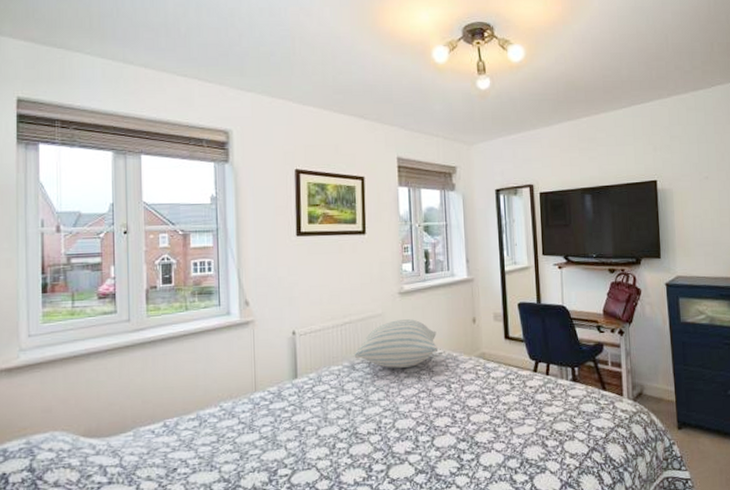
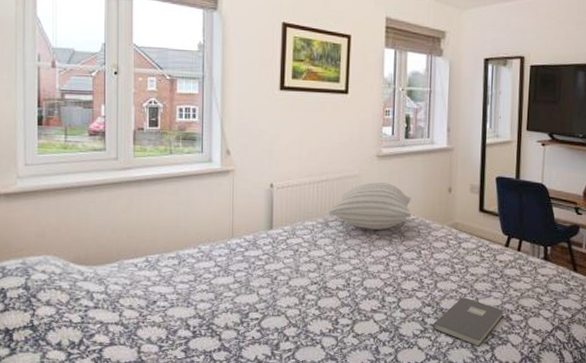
book: none [469,428,539,479] -> present [433,297,504,348]

